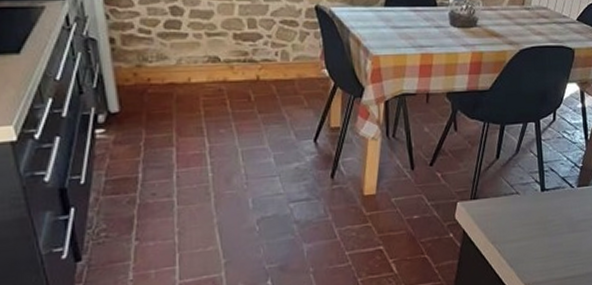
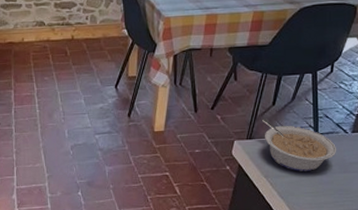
legume: none [486,173,565,235] -> present [262,117,337,172]

